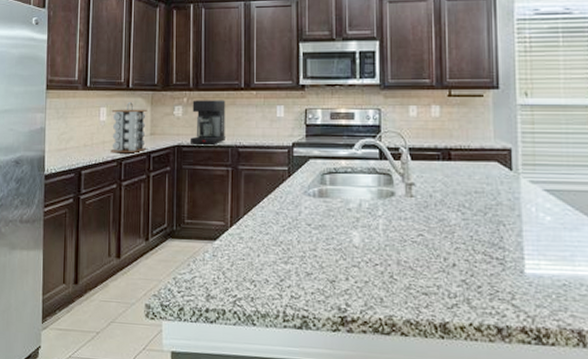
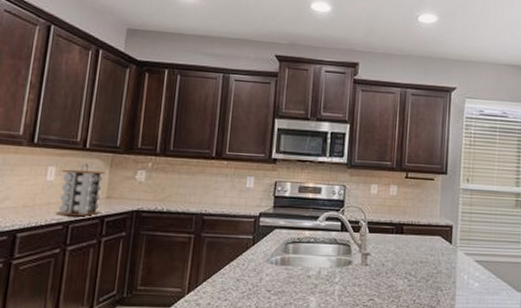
coffee maker: present [191,100,226,144] -> none [152,165,194,211]

